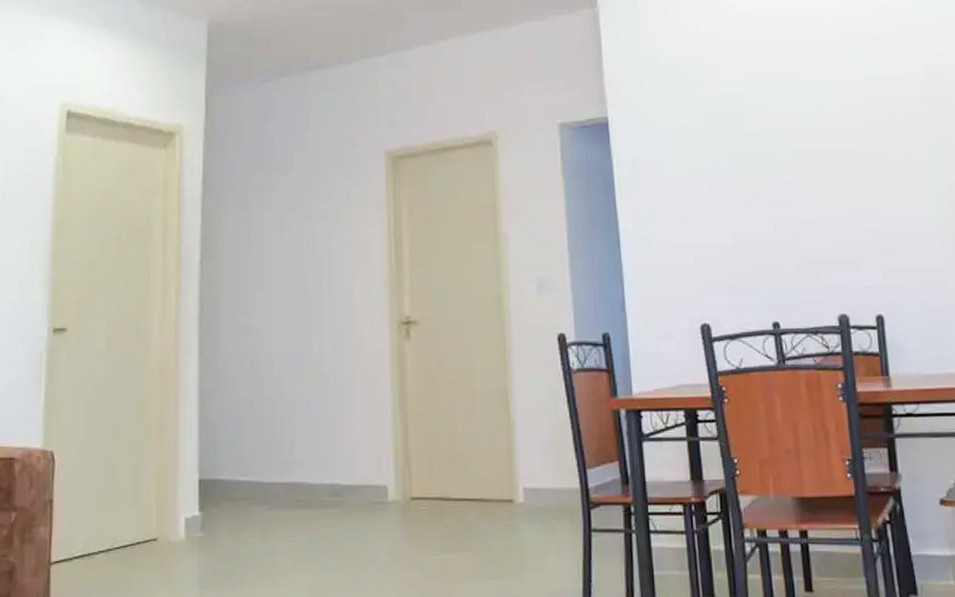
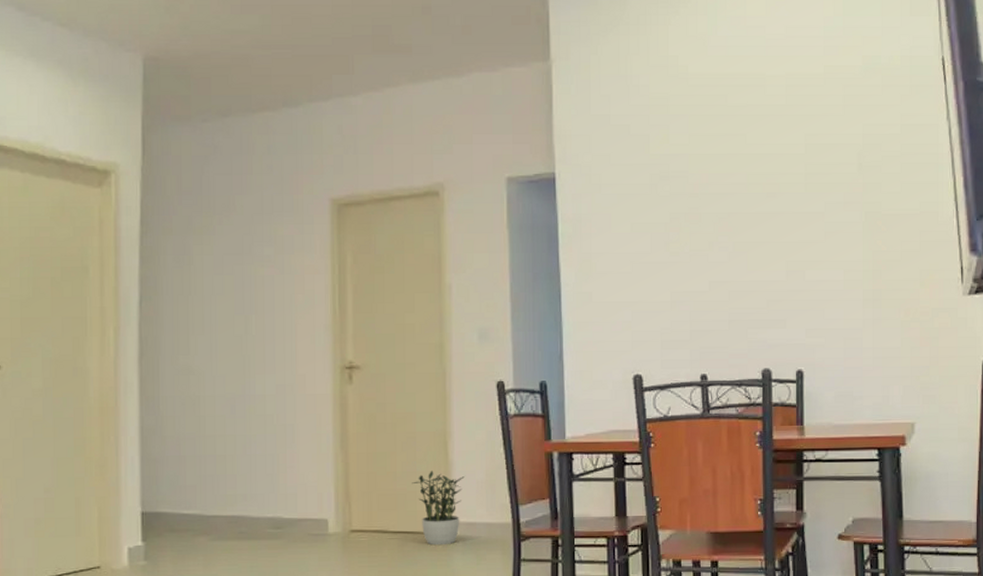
potted plant: none [473,432,528,514] -> present [412,471,465,546]

